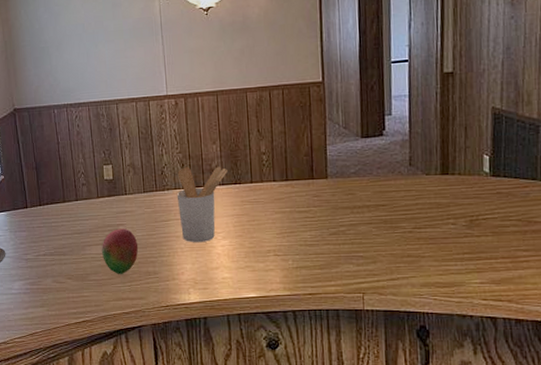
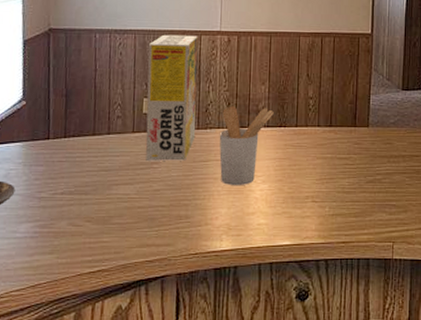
cereal box: none [101,101,155,223] -> present [145,34,198,161]
fruit: present [101,228,139,274] -> none [129,167,172,217]

